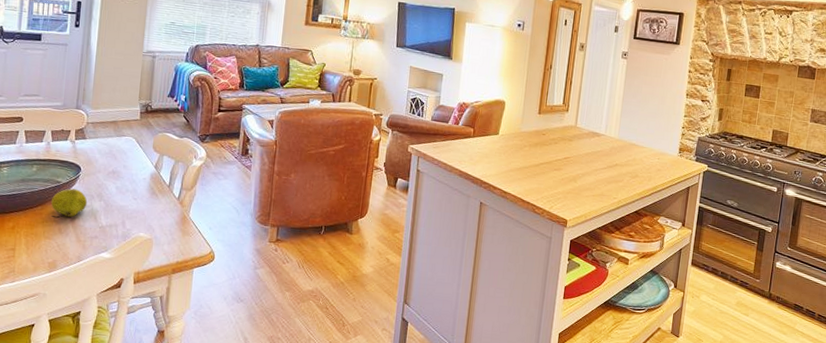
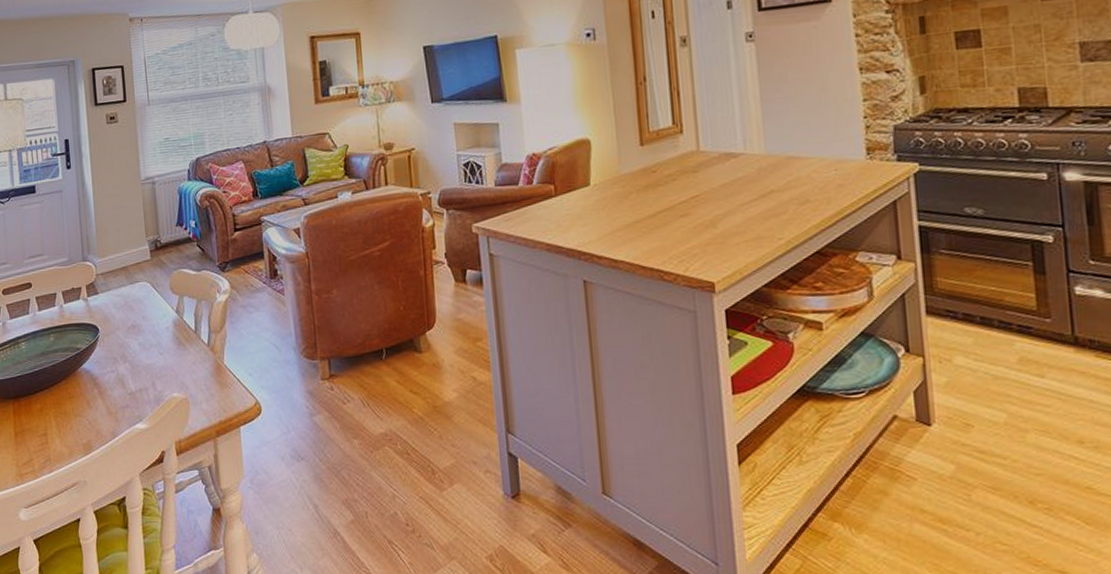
fruit: present [50,188,88,219] -> none [74,353,112,392]

